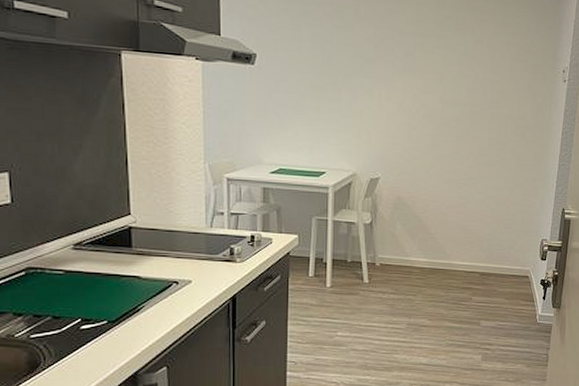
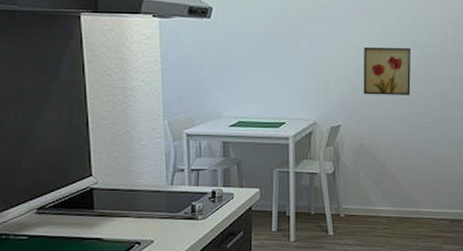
wall art: none [403,102,450,152] -> present [363,46,411,95]

